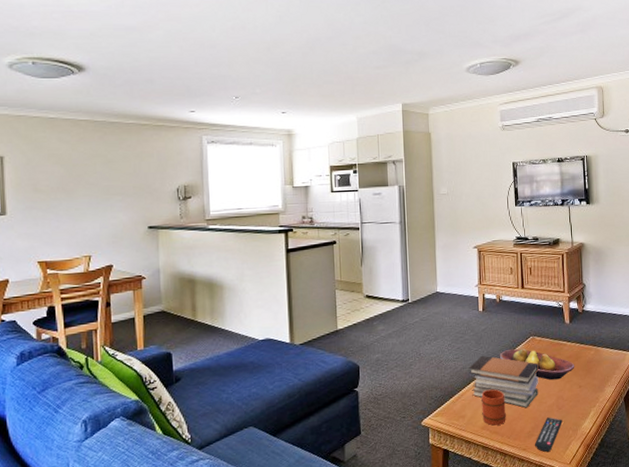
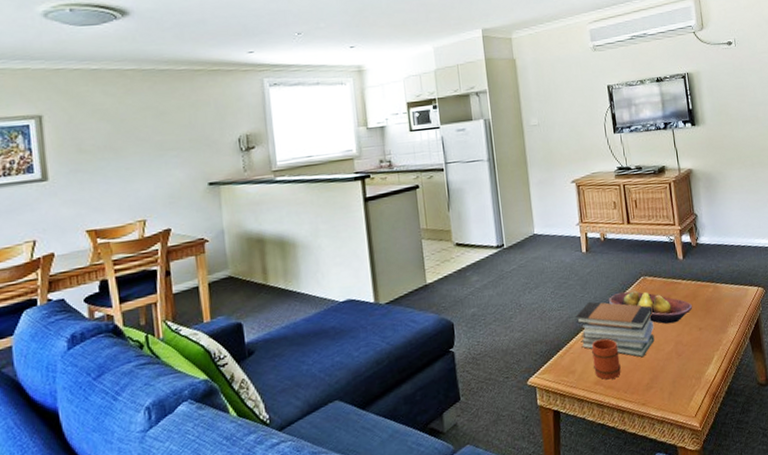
remote control: present [535,417,563,452] -> none [655,365,684,406]

